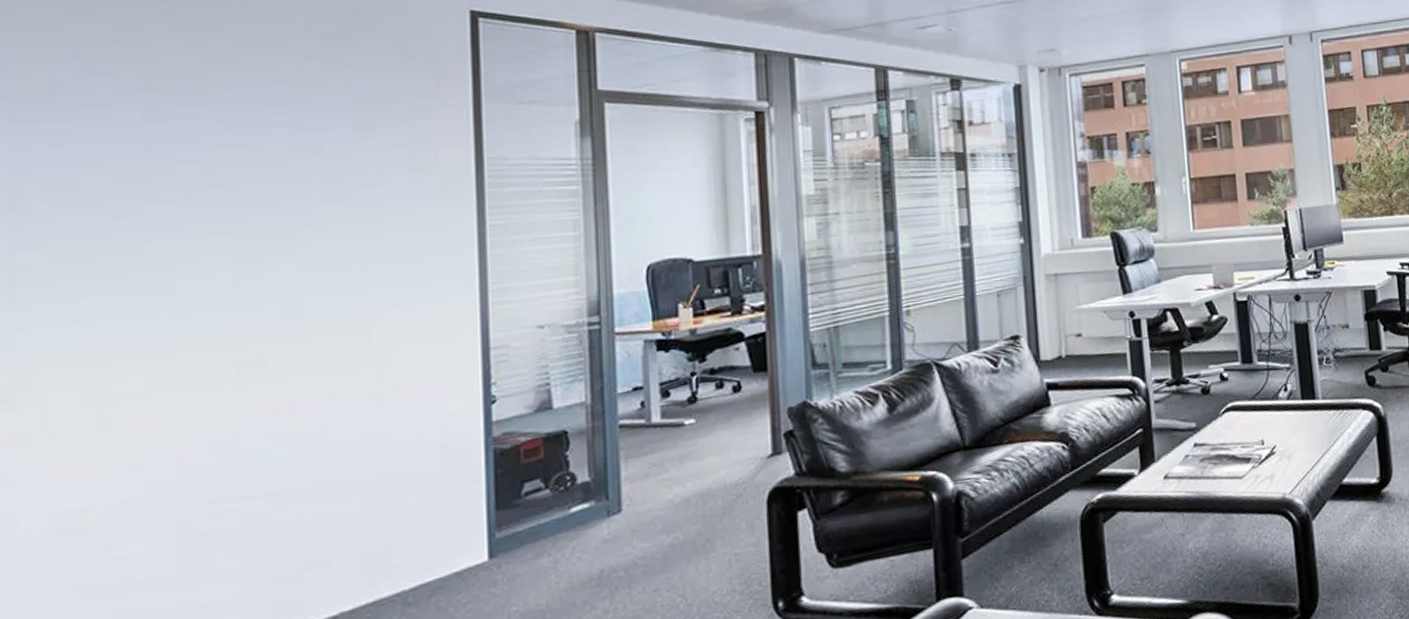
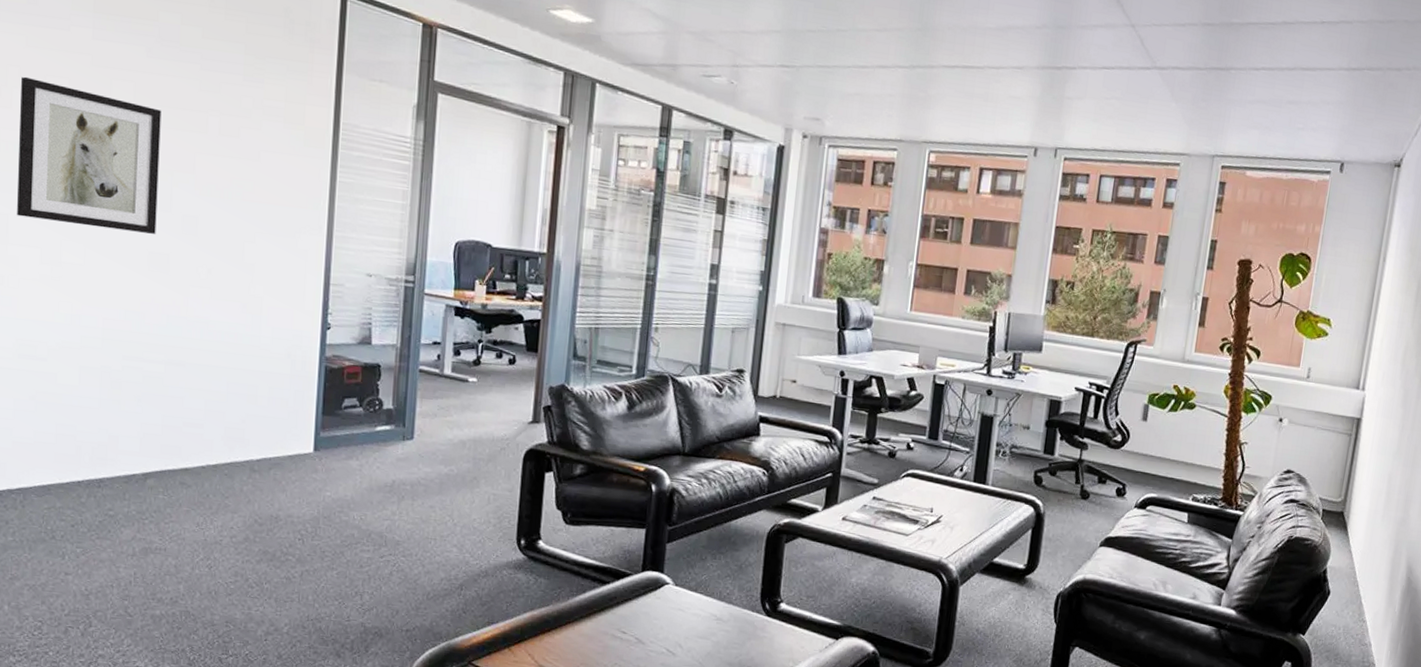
wall art: none [44,182,246,355] -> present [17,76,162,234]

